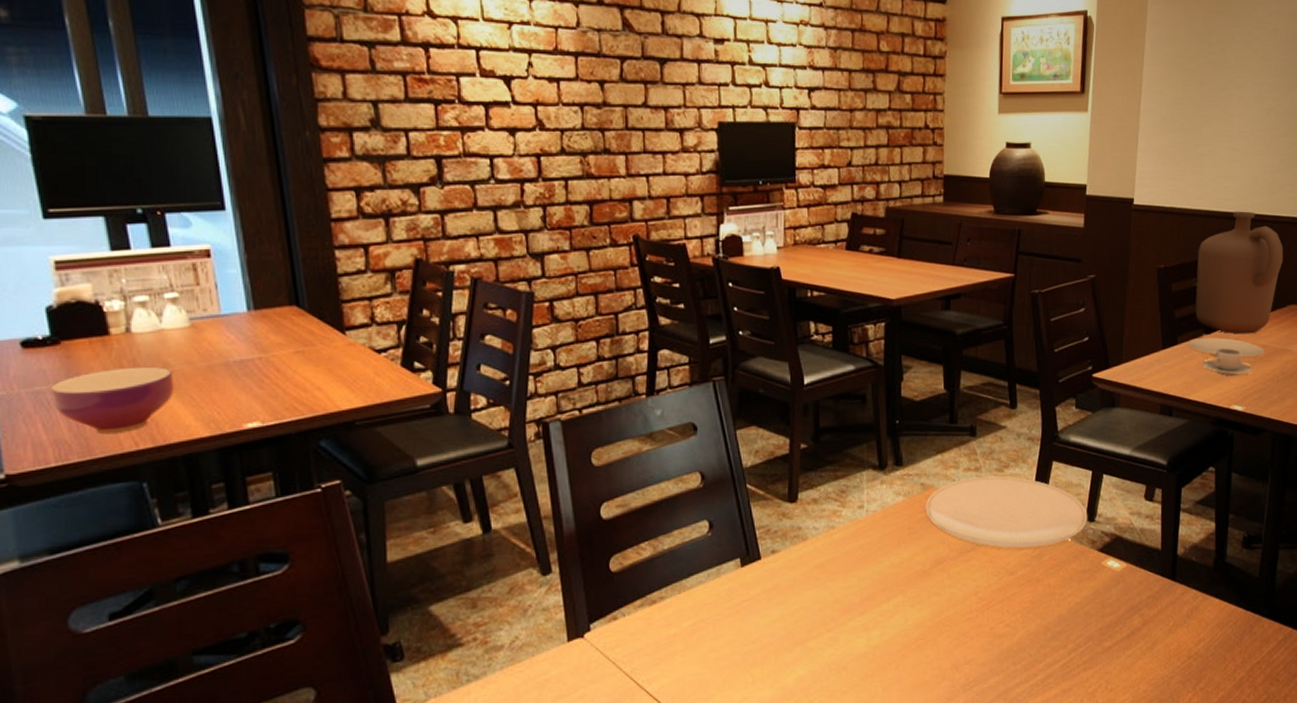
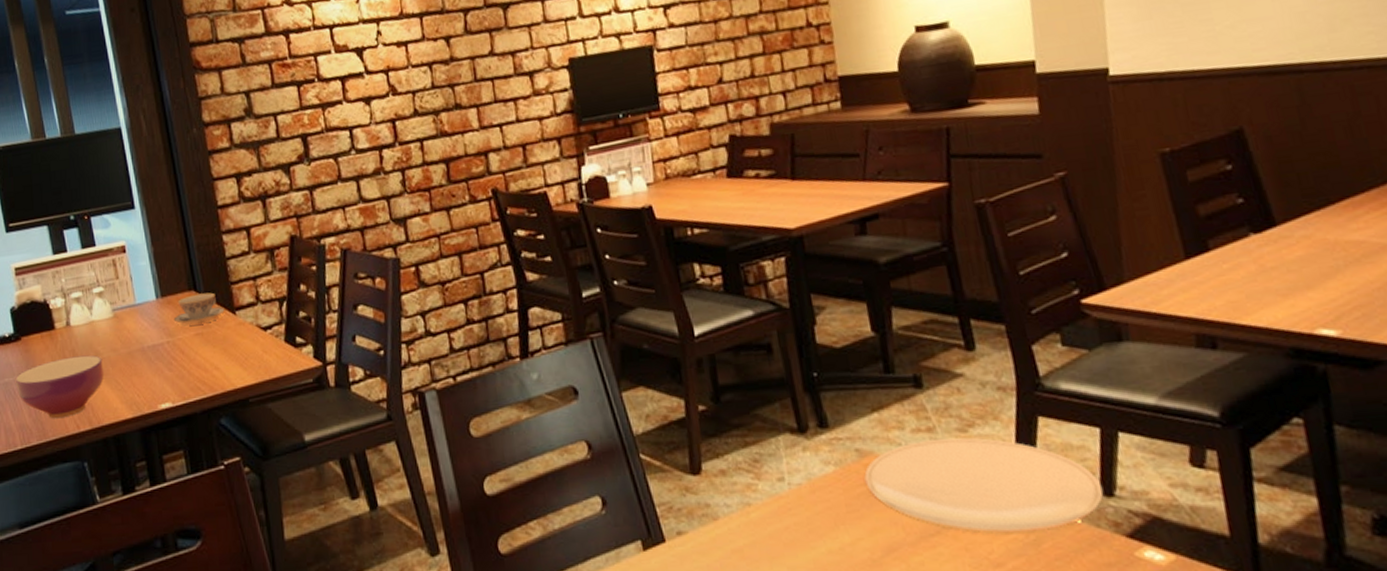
teacup: none [268,309,332,342] -> present [173,292,225,326]
plate: present [1188,338,1265,358] -> none [1226,236,1362,263]
water jug: present [1195,211,1284,334] -> none [1221,60,1372,229]
teacup: present [1202,348,1253,375] -> none [1254,249,1345,288]

